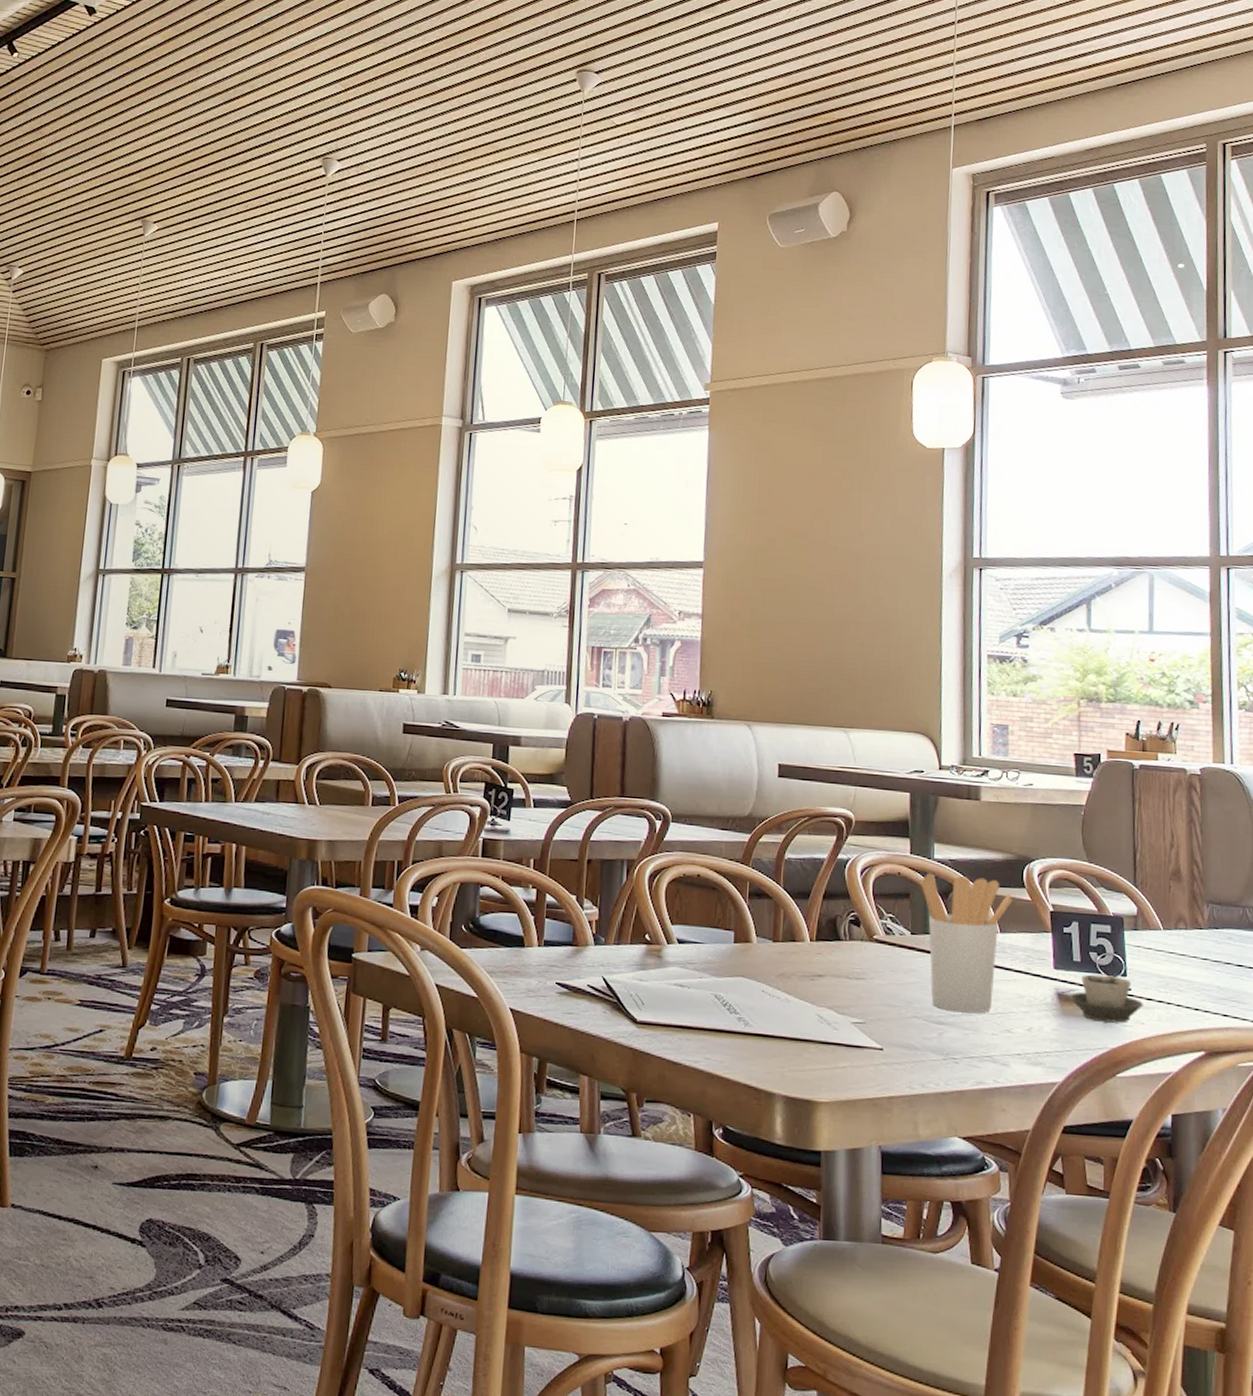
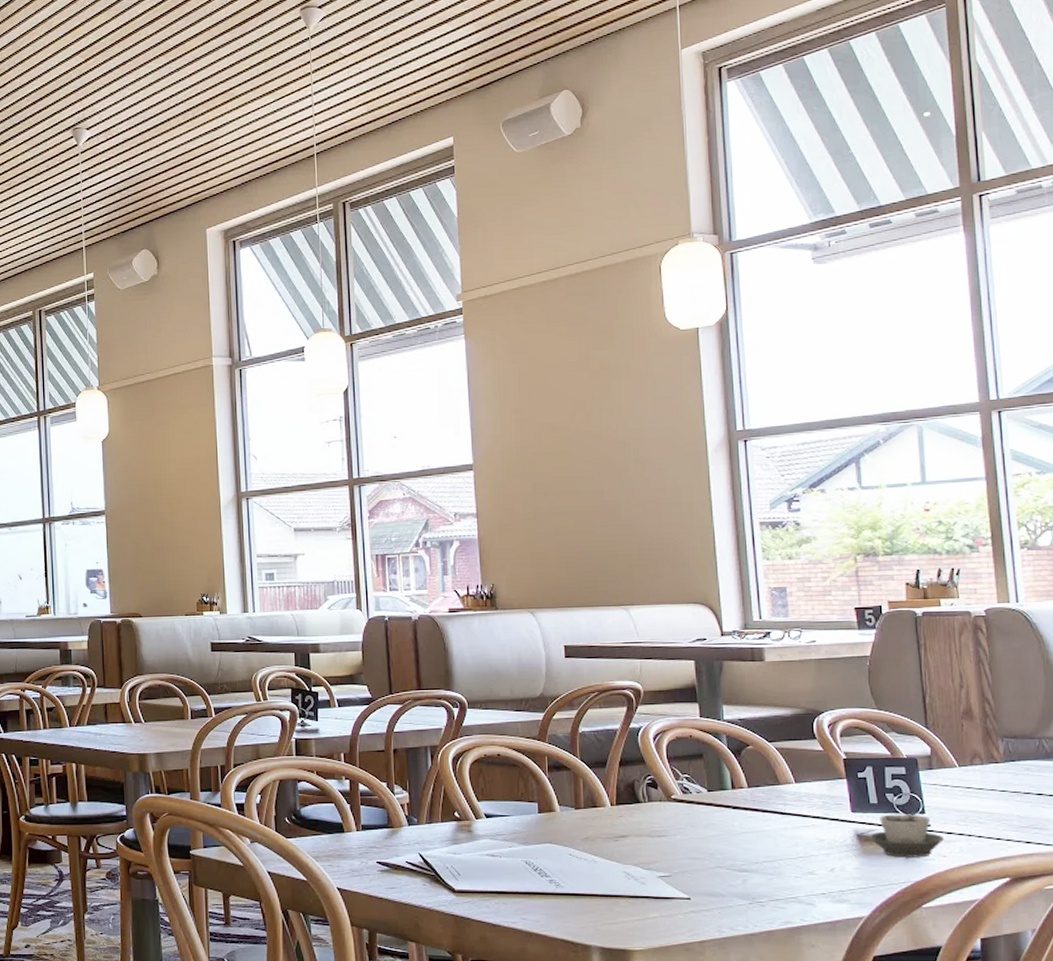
utensil holder: present [921,873,1013,1014] -> none [713,733,805,860]

